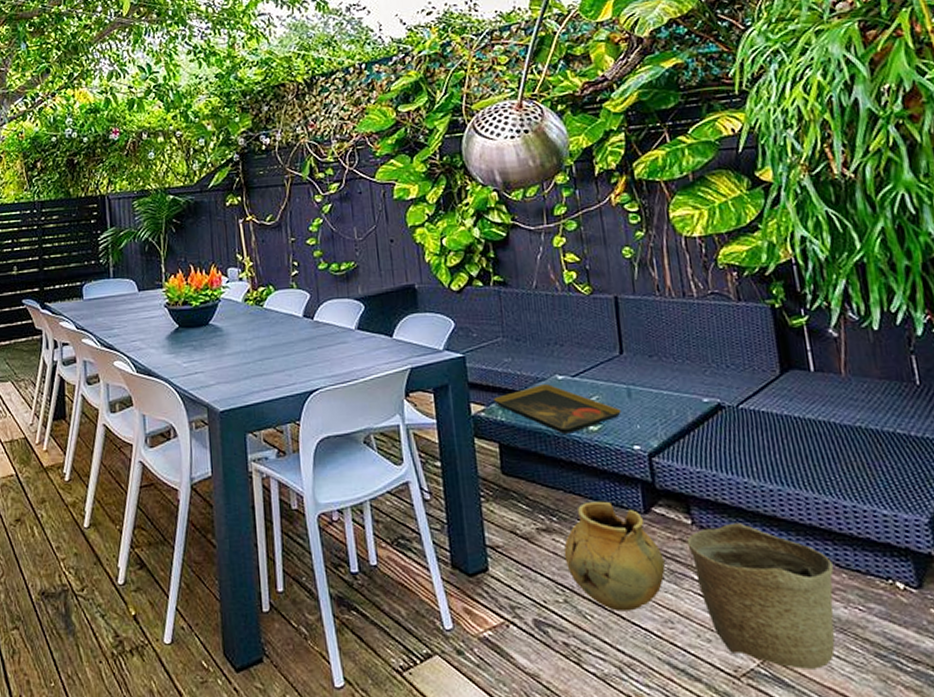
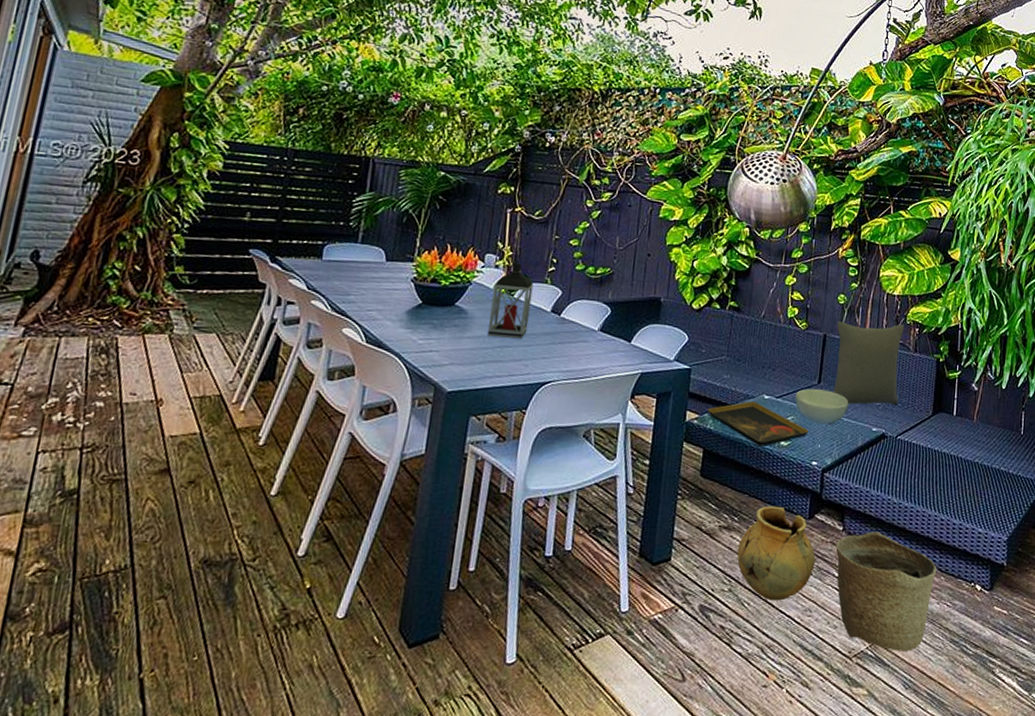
lantern: none [242,255,284,351] -> present [488,246,534,339]
bowl: none [595,360,666,401] -> present [795,388,849,425]
pillow: none [627,270,730,375] -> present [833,321,905,406]

